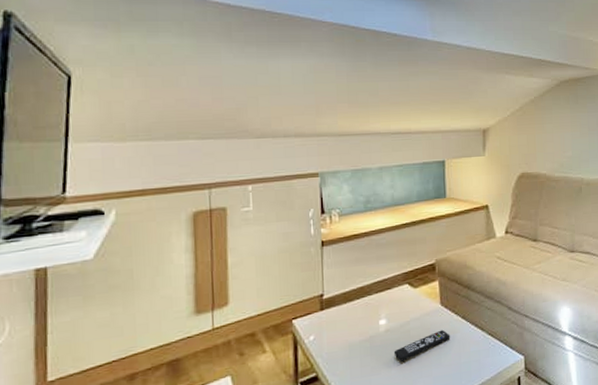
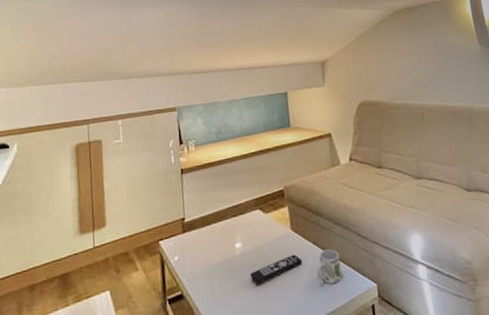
mug: none [464,323,490,359] -> present [316,249,342,284]

